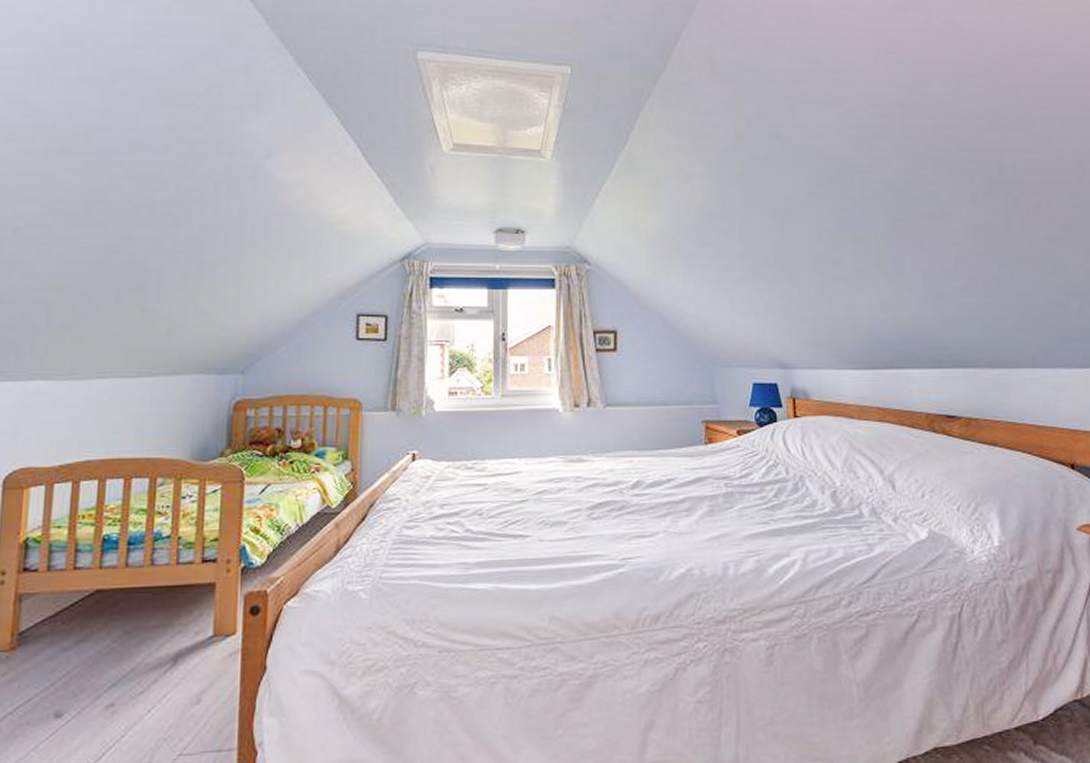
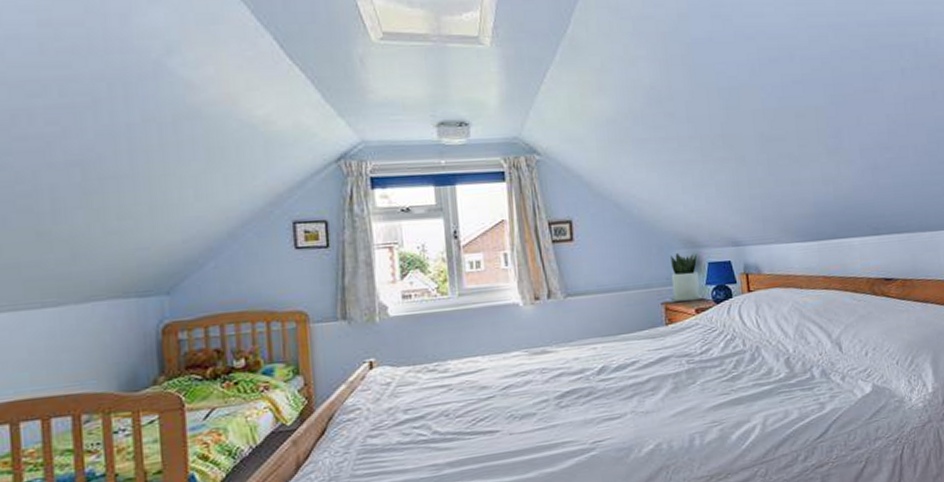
planter: none [711,372,746,422] -> present [670,253,703,303]

